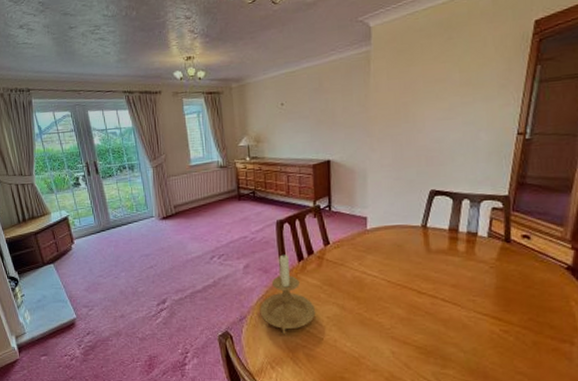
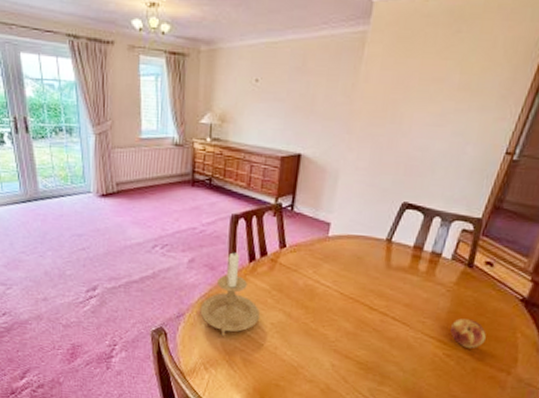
fruit: none [502,293,540,322] -> present [450,318,486,349]

